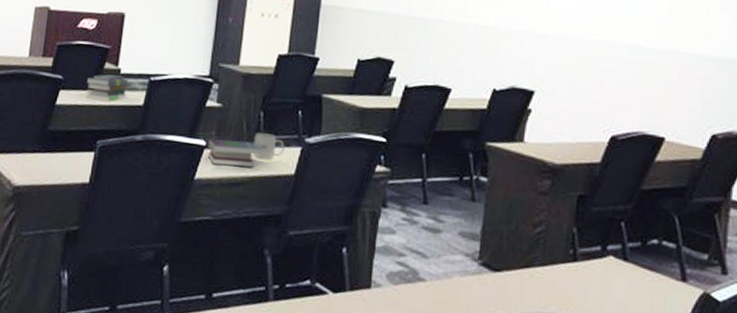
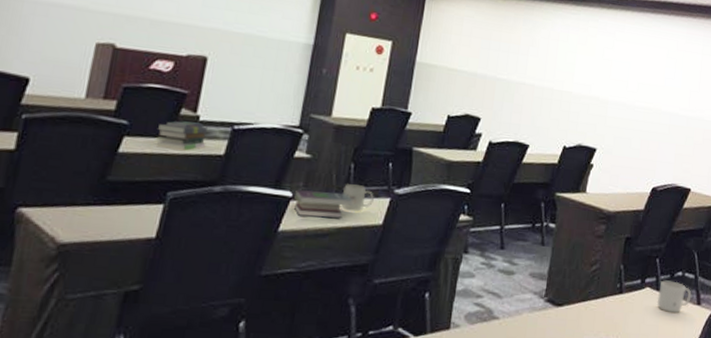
mug: none [624,248,673,291] -> present [656,280,692,314]

